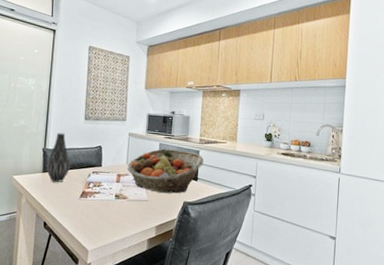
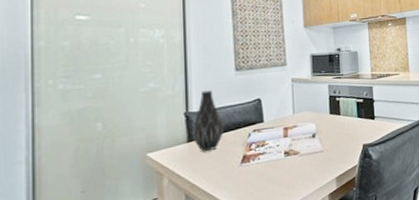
fruit basket: present [127,149,205,194] -> none [295,89,379,140]

